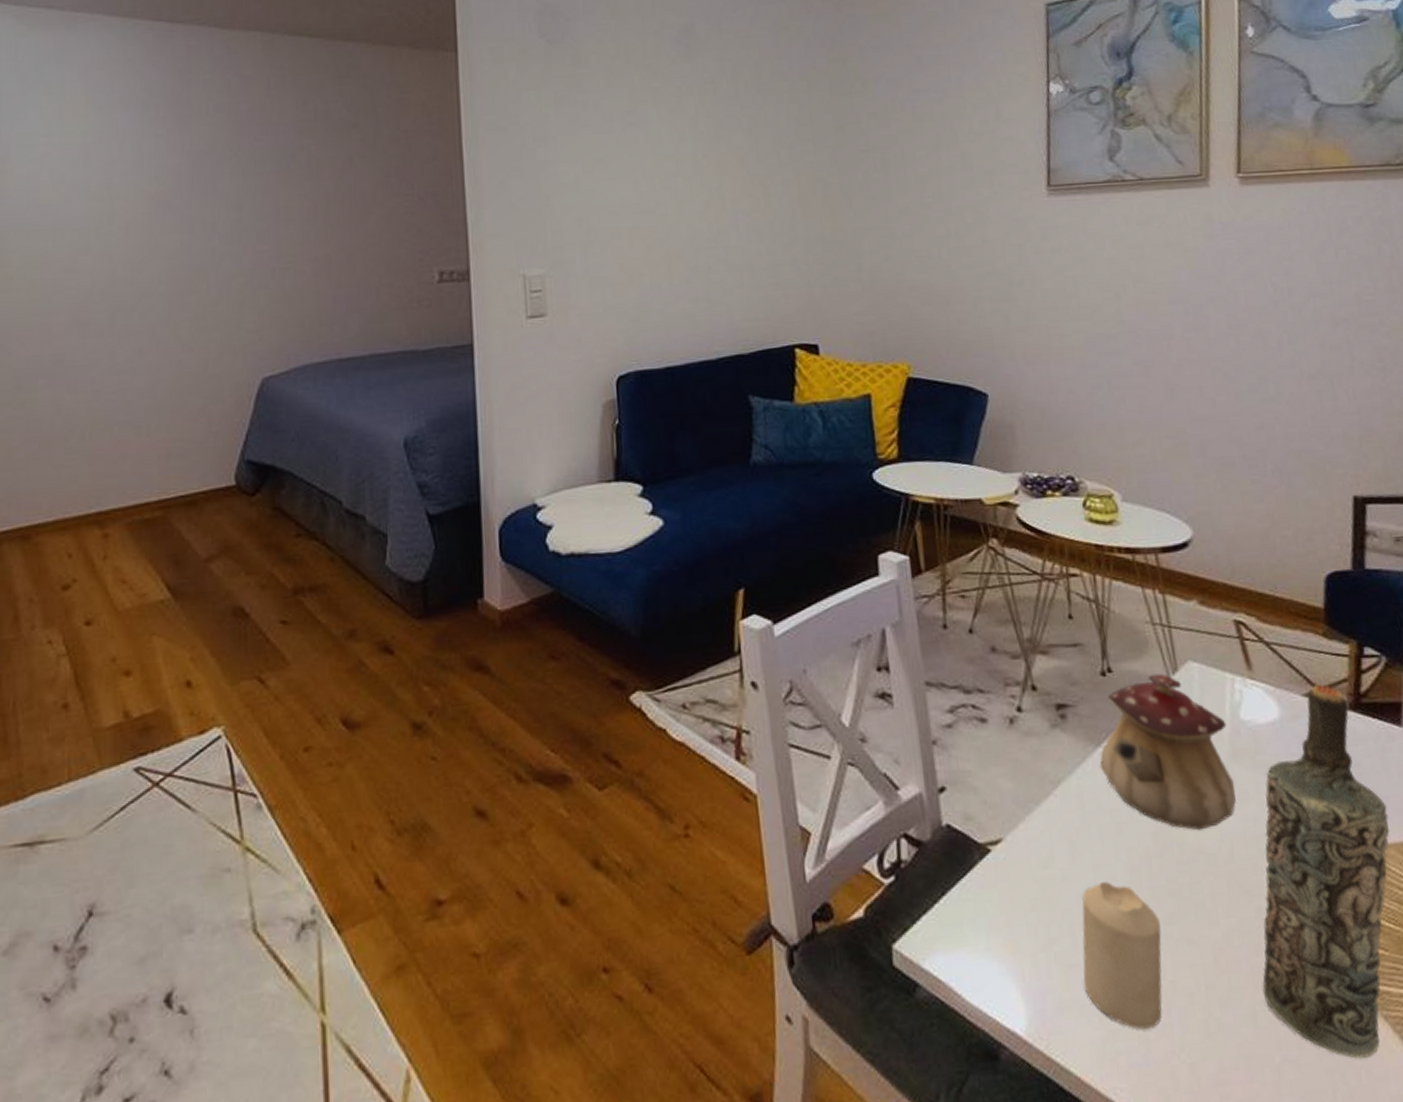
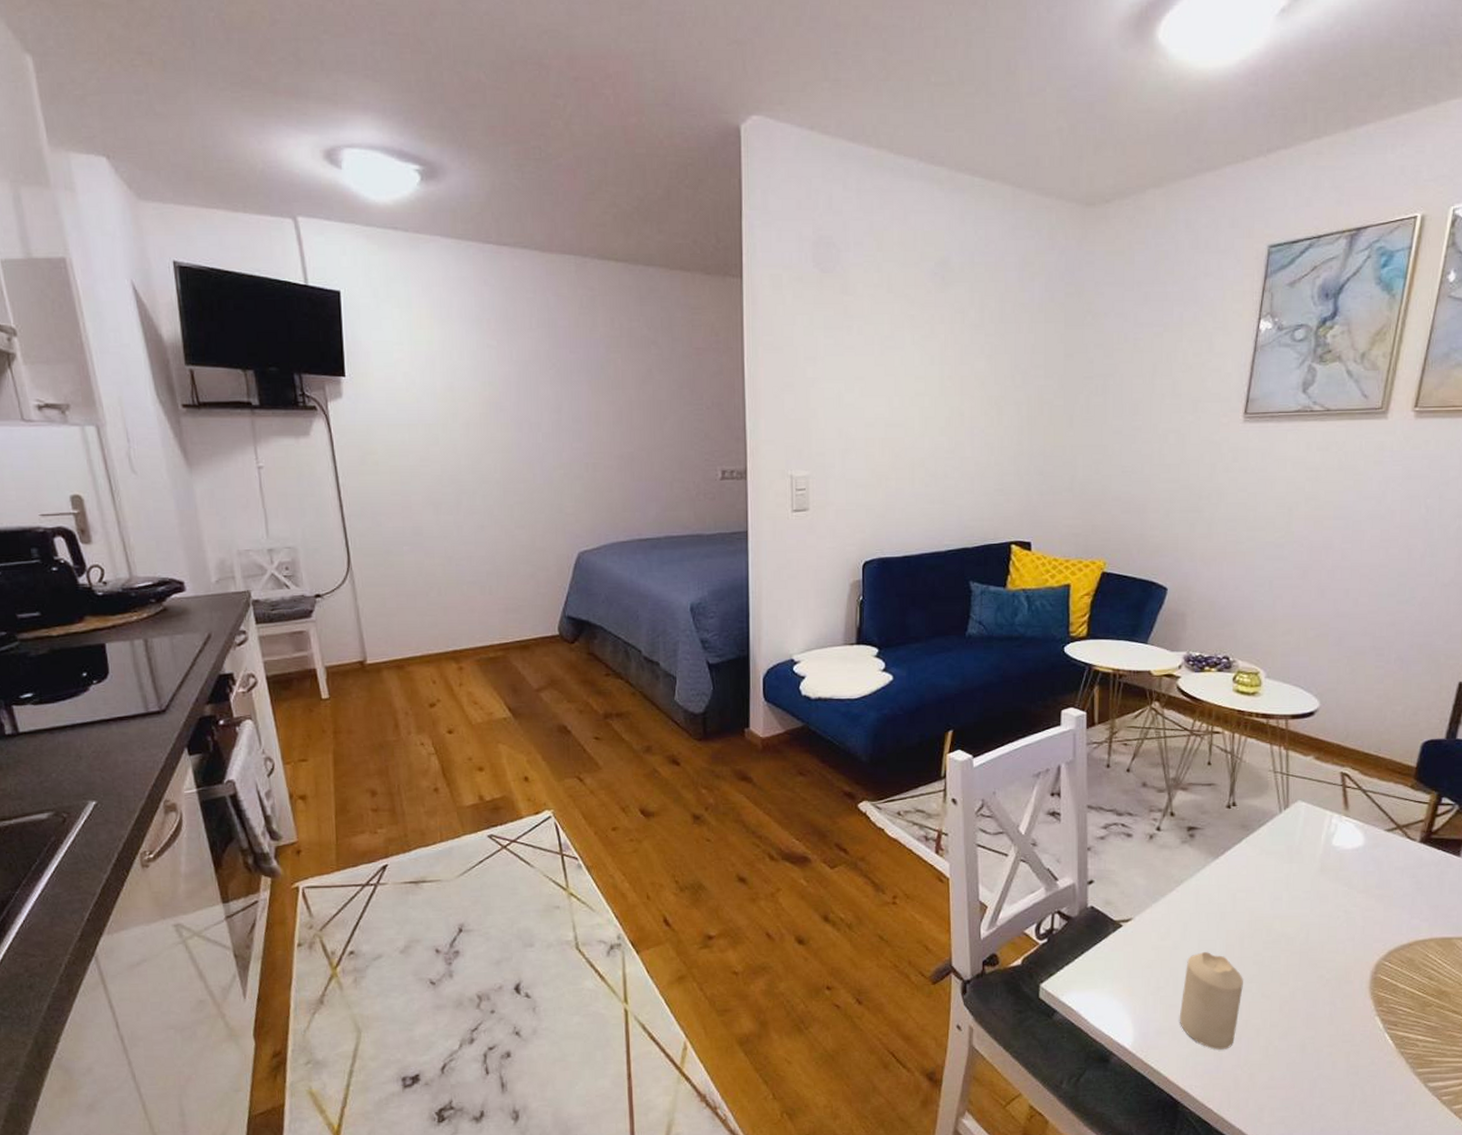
teapot: present [1099,673,1236,831] -> none [1215,809,1320,921]
bottle: present [1262,685,1390,1059] -> none [1313,824,1435,1078]

